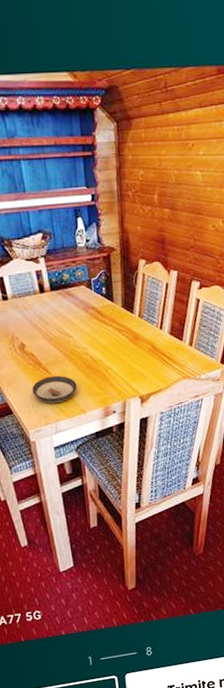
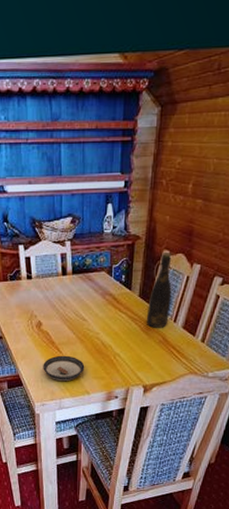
bottle: none [132,261,155,337] -> present [146,252,172,328]

